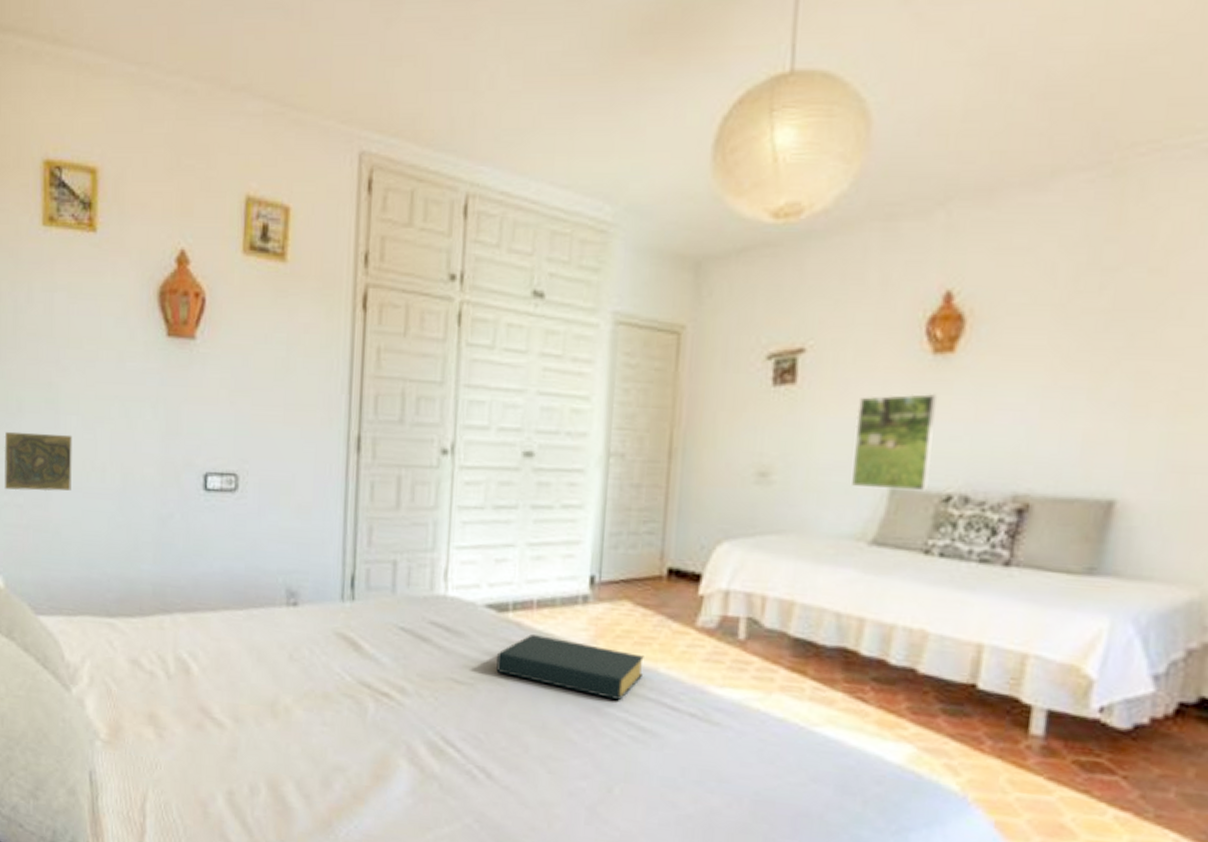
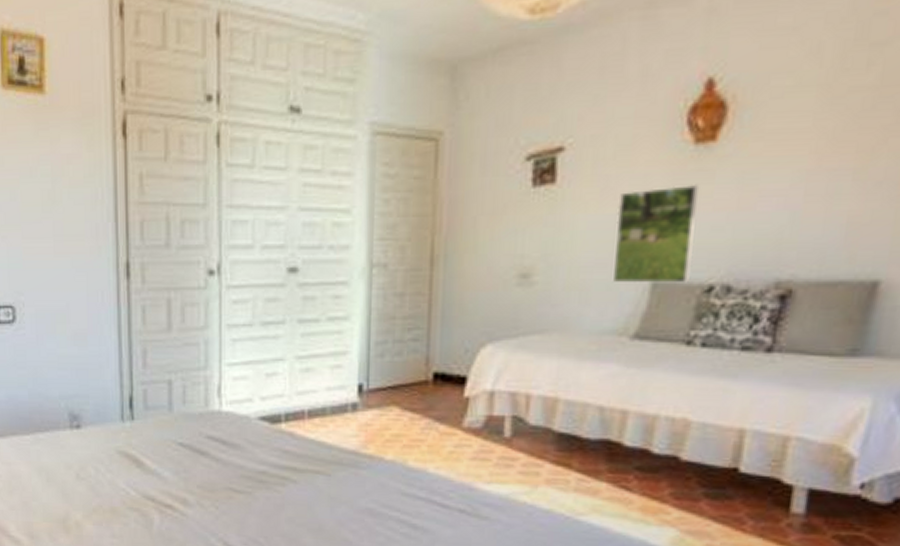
hardback book: present [496,634,644,701] -> none [272,443,413,501]

